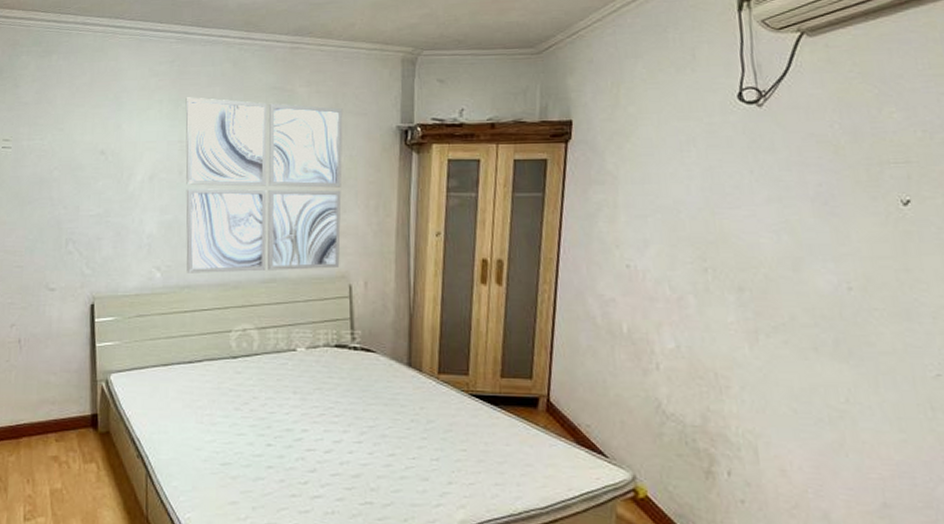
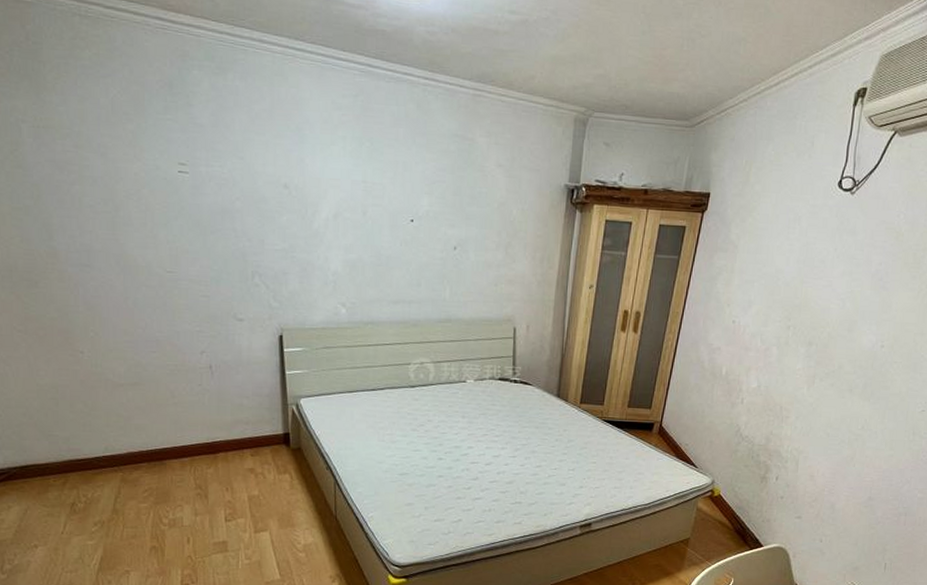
wall art: present [185,97,343,273] -> none [369,136,518,313]

